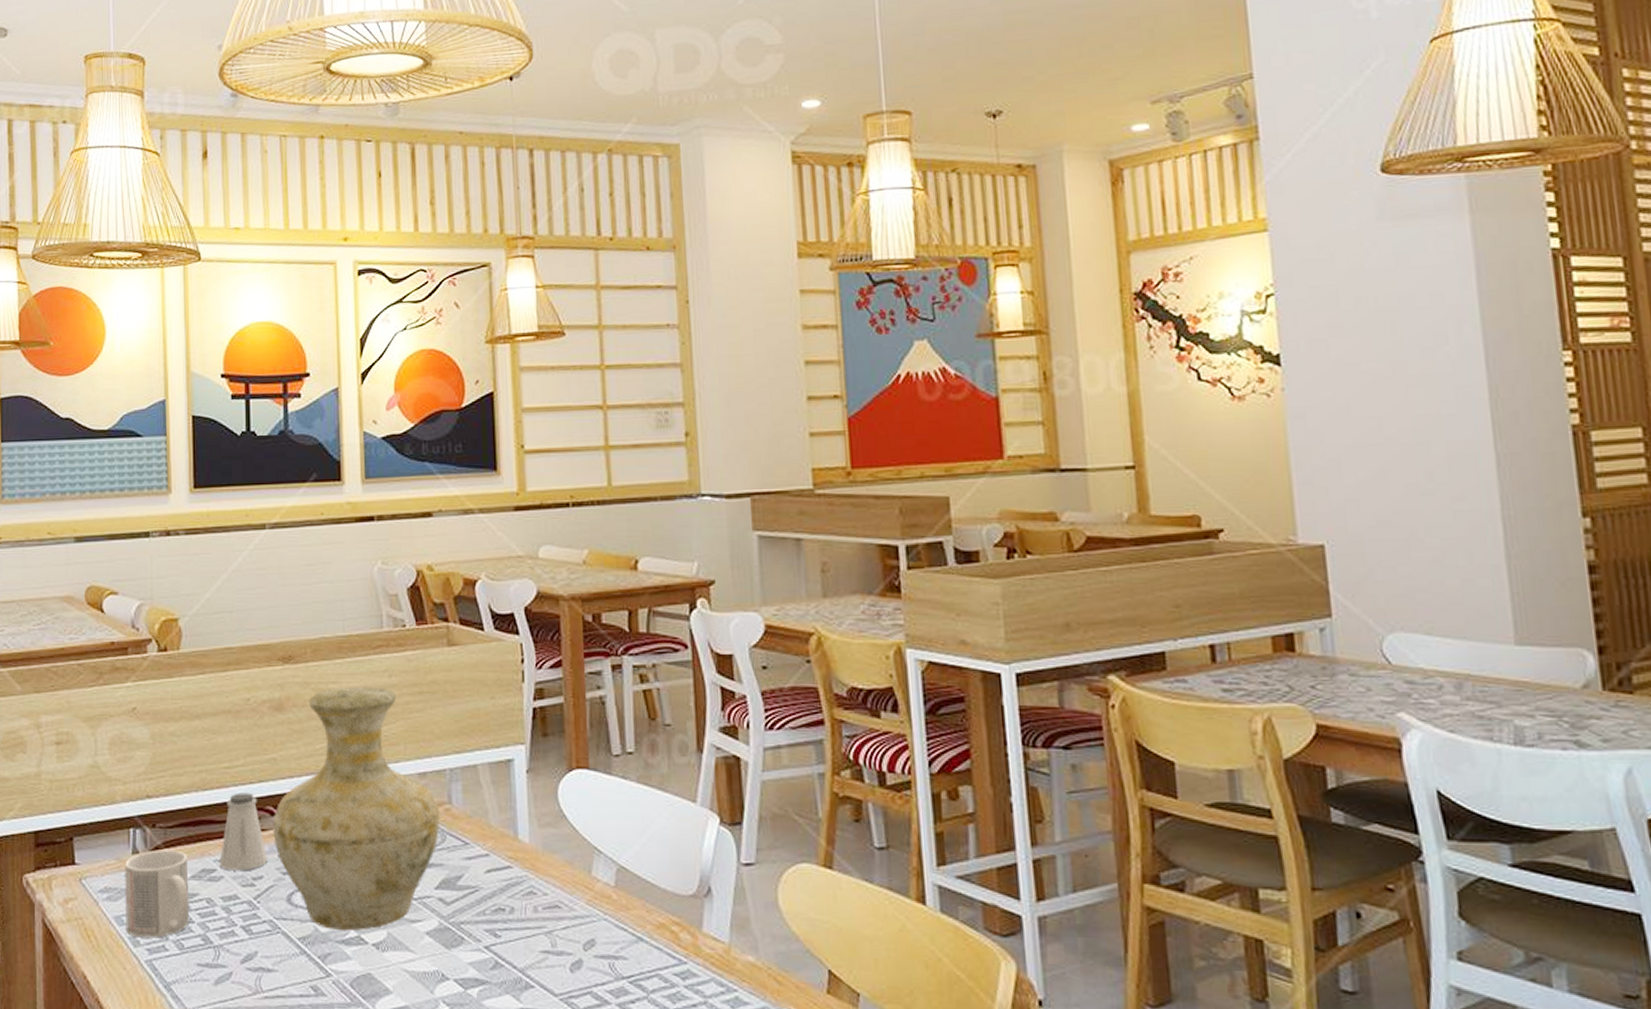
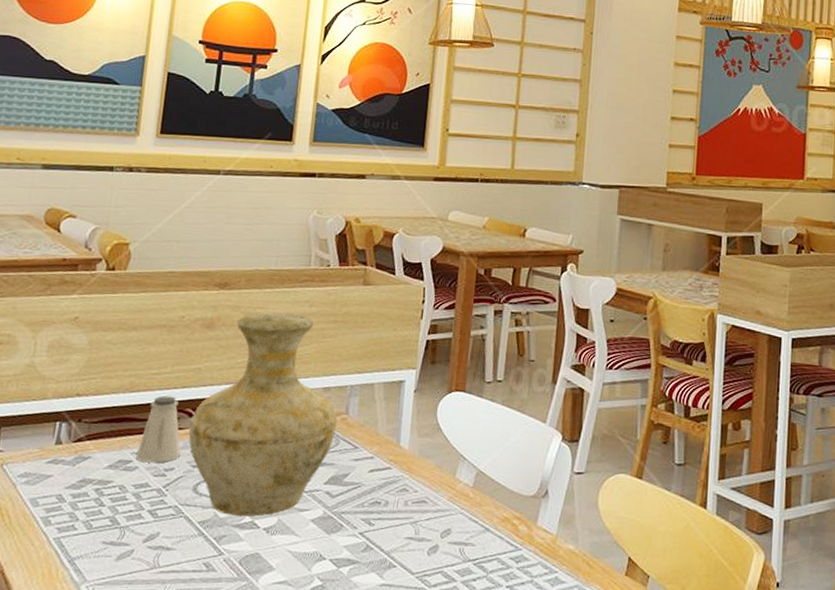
mug: present [125,850,190,939] -> none [39,441,107,519]

